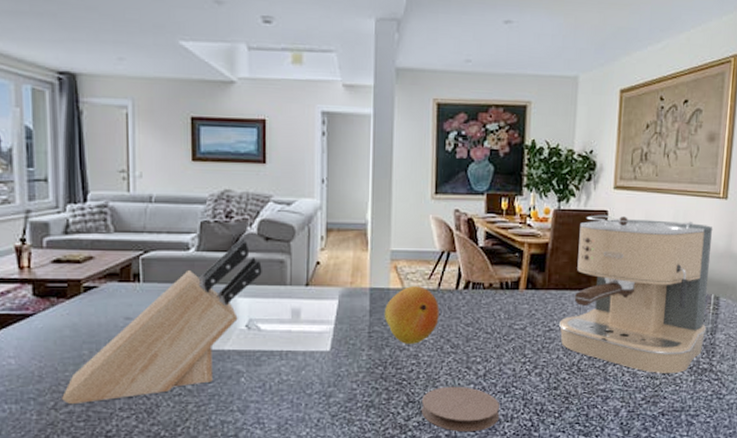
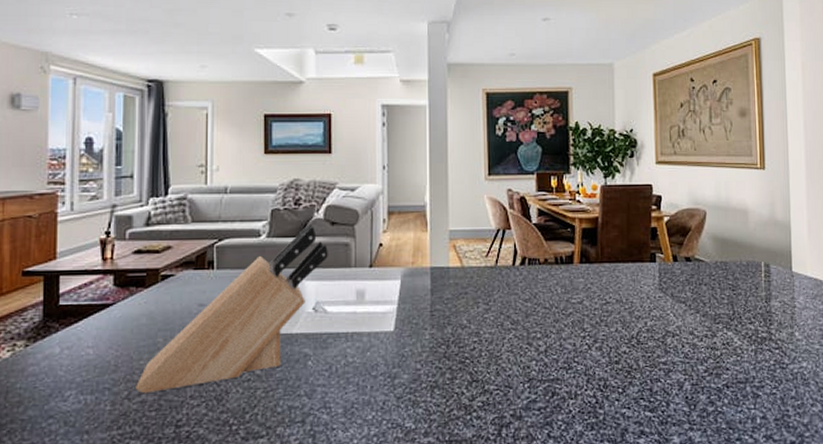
fruit: present [384,285,439,344] -> none [444,263,498,322]
coaster: present [421,386,500,432] -> none [484,363,564,411]
coffee maker: present [558,214,713,373] -> none [614,188,761,344]

